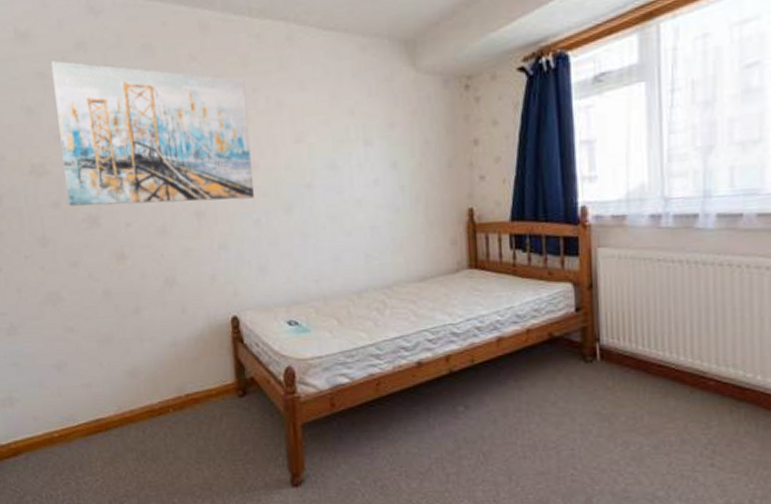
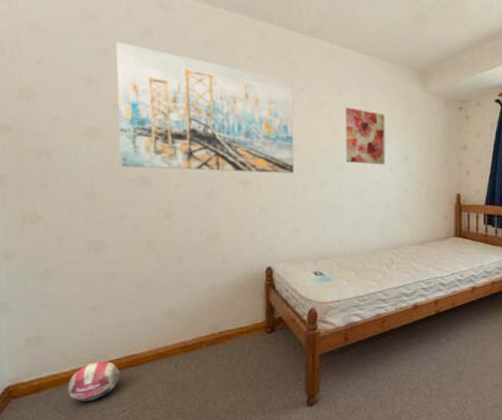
ball: none [41,424,90,468] -> present [67,360,120,402]
wall art: none [310,105,367,179] -> present [345,107,385,165]

